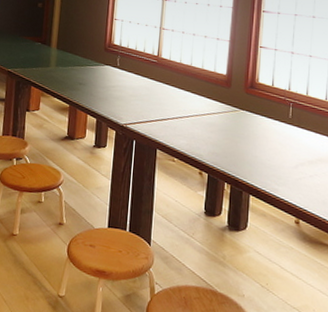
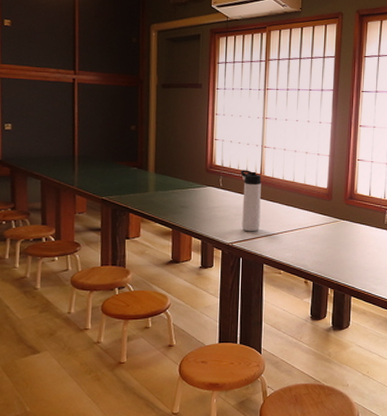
thermos bottle: none [136,50,159,115] -> present [240,170,262,232]

